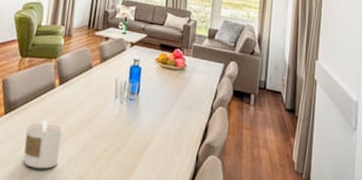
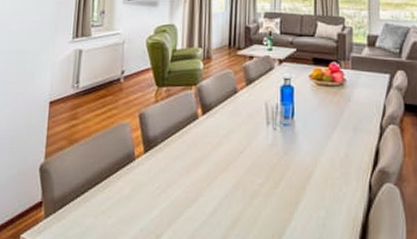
candle: present [23,120,63,169] -> none [169,156,210,213]

